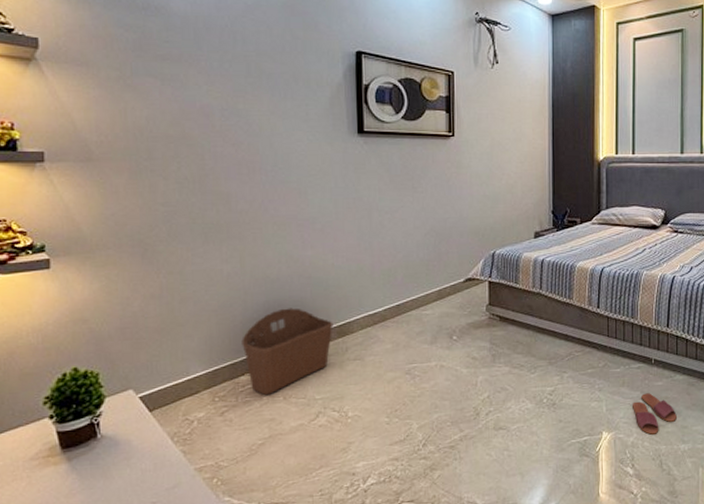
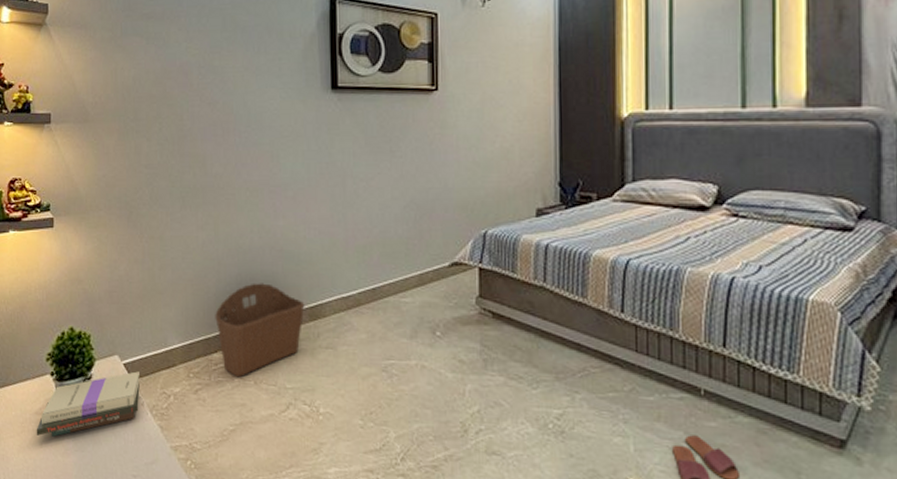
books: none [31,402,160,481] -> present [36,371,141,437]

